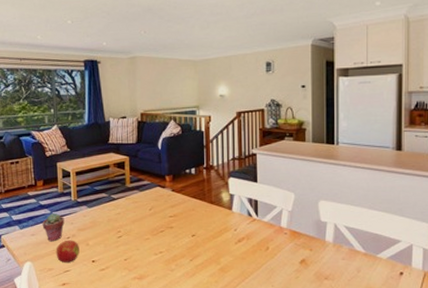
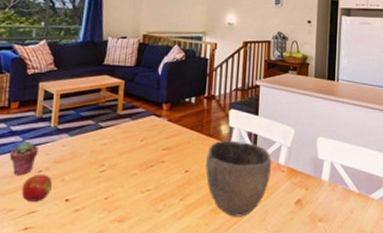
bowl: none [211,206,274,275] -> present [206,140,272,217]

